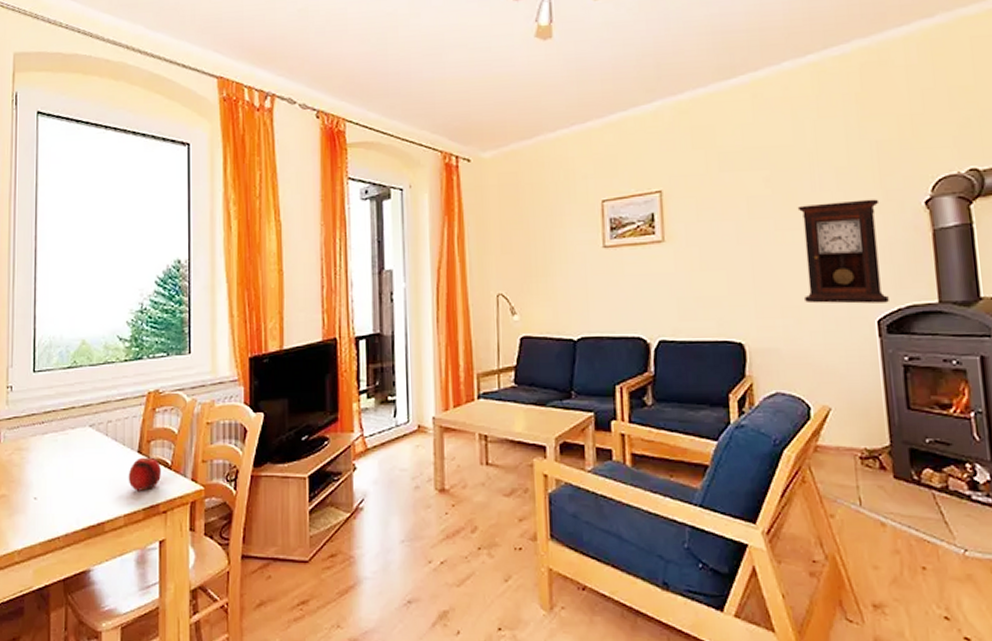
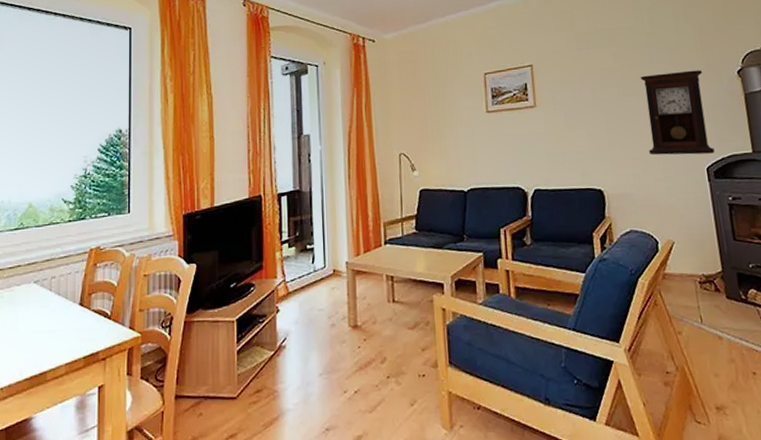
fruit: present [128,457,161,491] -> none [70,309,101,341]

